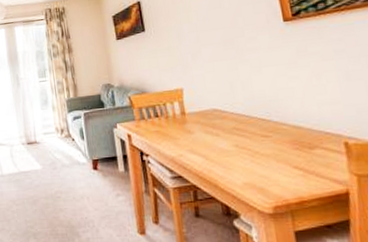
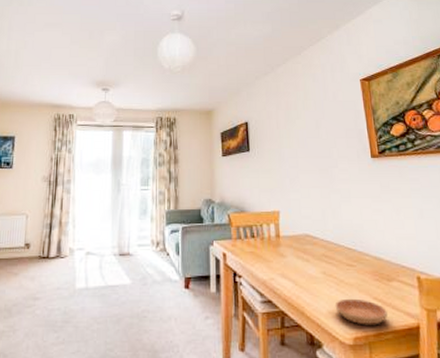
saucer: none [250,168,311,194] -> present [335,298,388,325]

